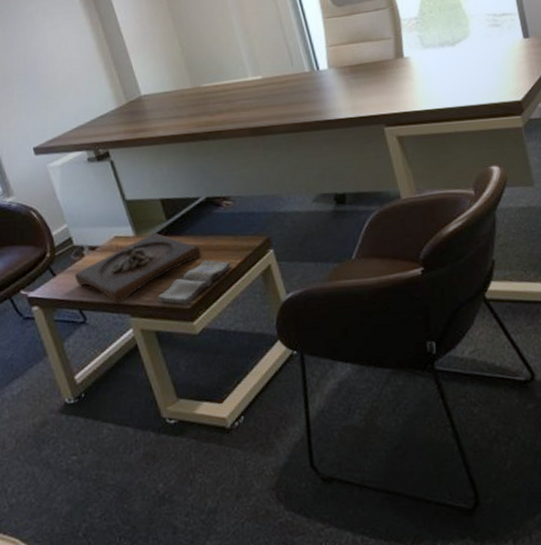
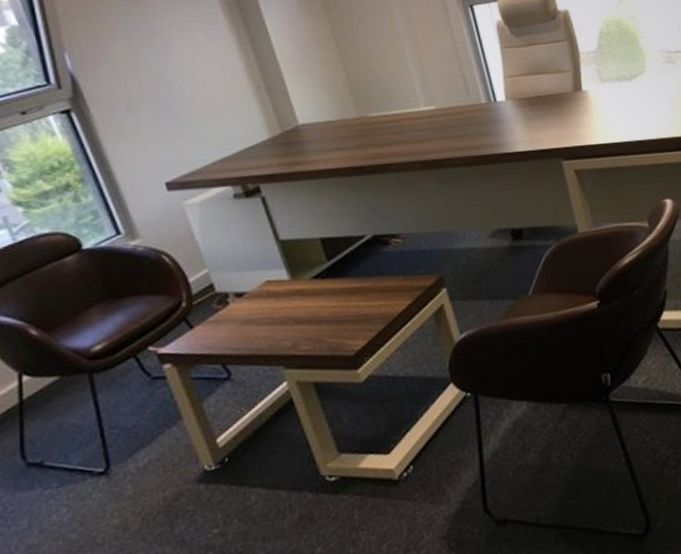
wooden tray: present [74,232,202,305] -> none [216,275,368,357]
diary: present [157,260,232,306] -> none [316,302,402,354]

